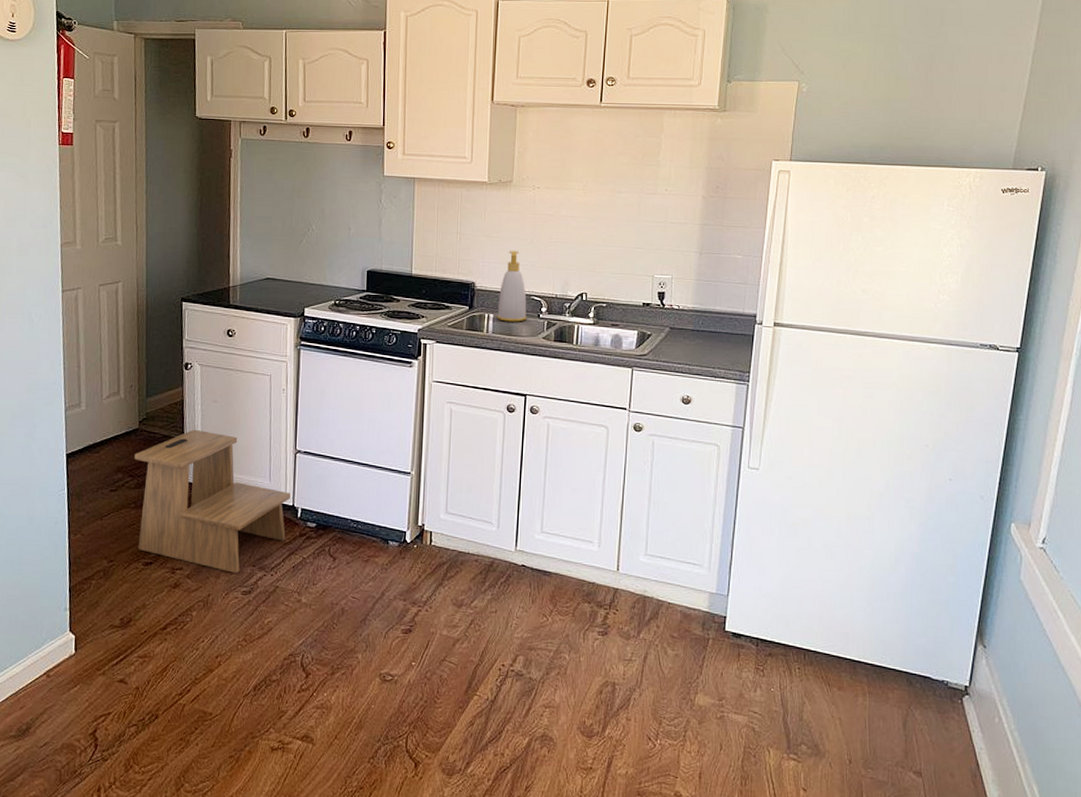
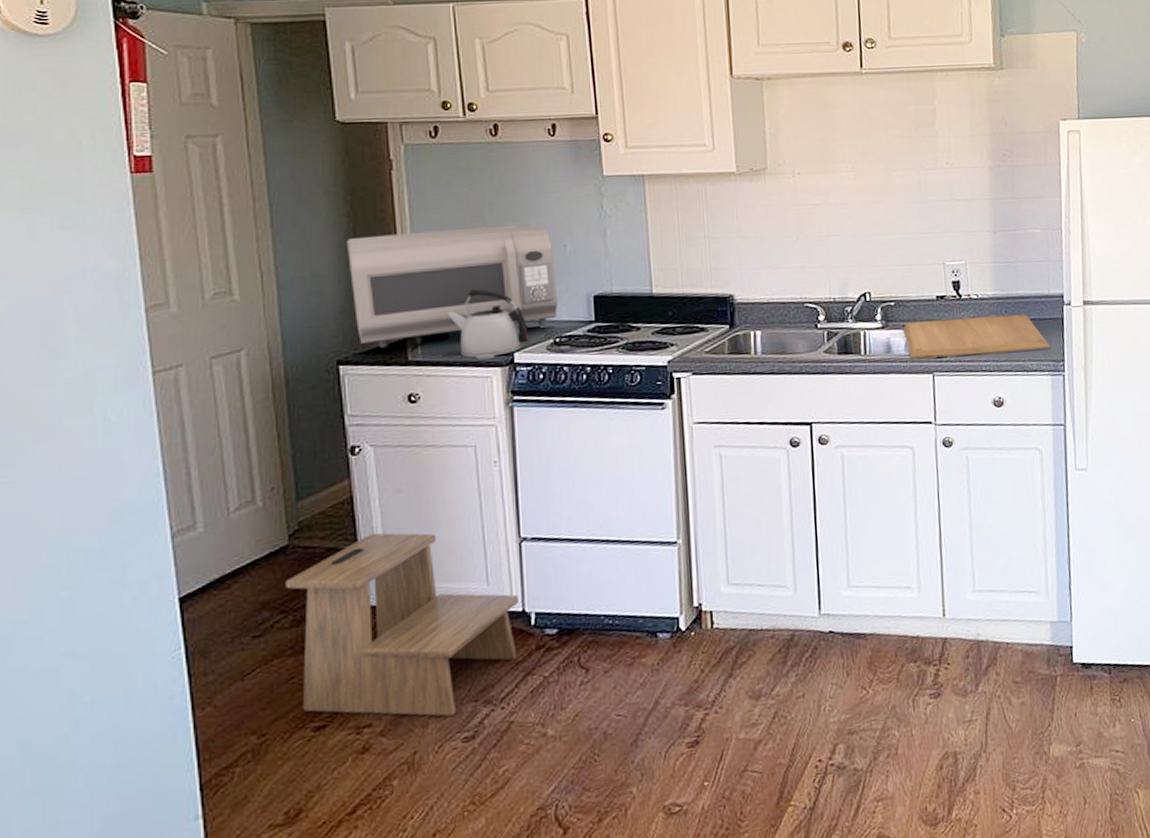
microwave: none [195,206,341,292] -> present [347,222,559,348]
kettle: none [259,255,317,310] -> present [446,288,530,360]
soap bottle: present [496,250,527,322] -> none [764,250,802,338]
chopping board: none [612,323,740,361] -> present [904,314,1052,360]

